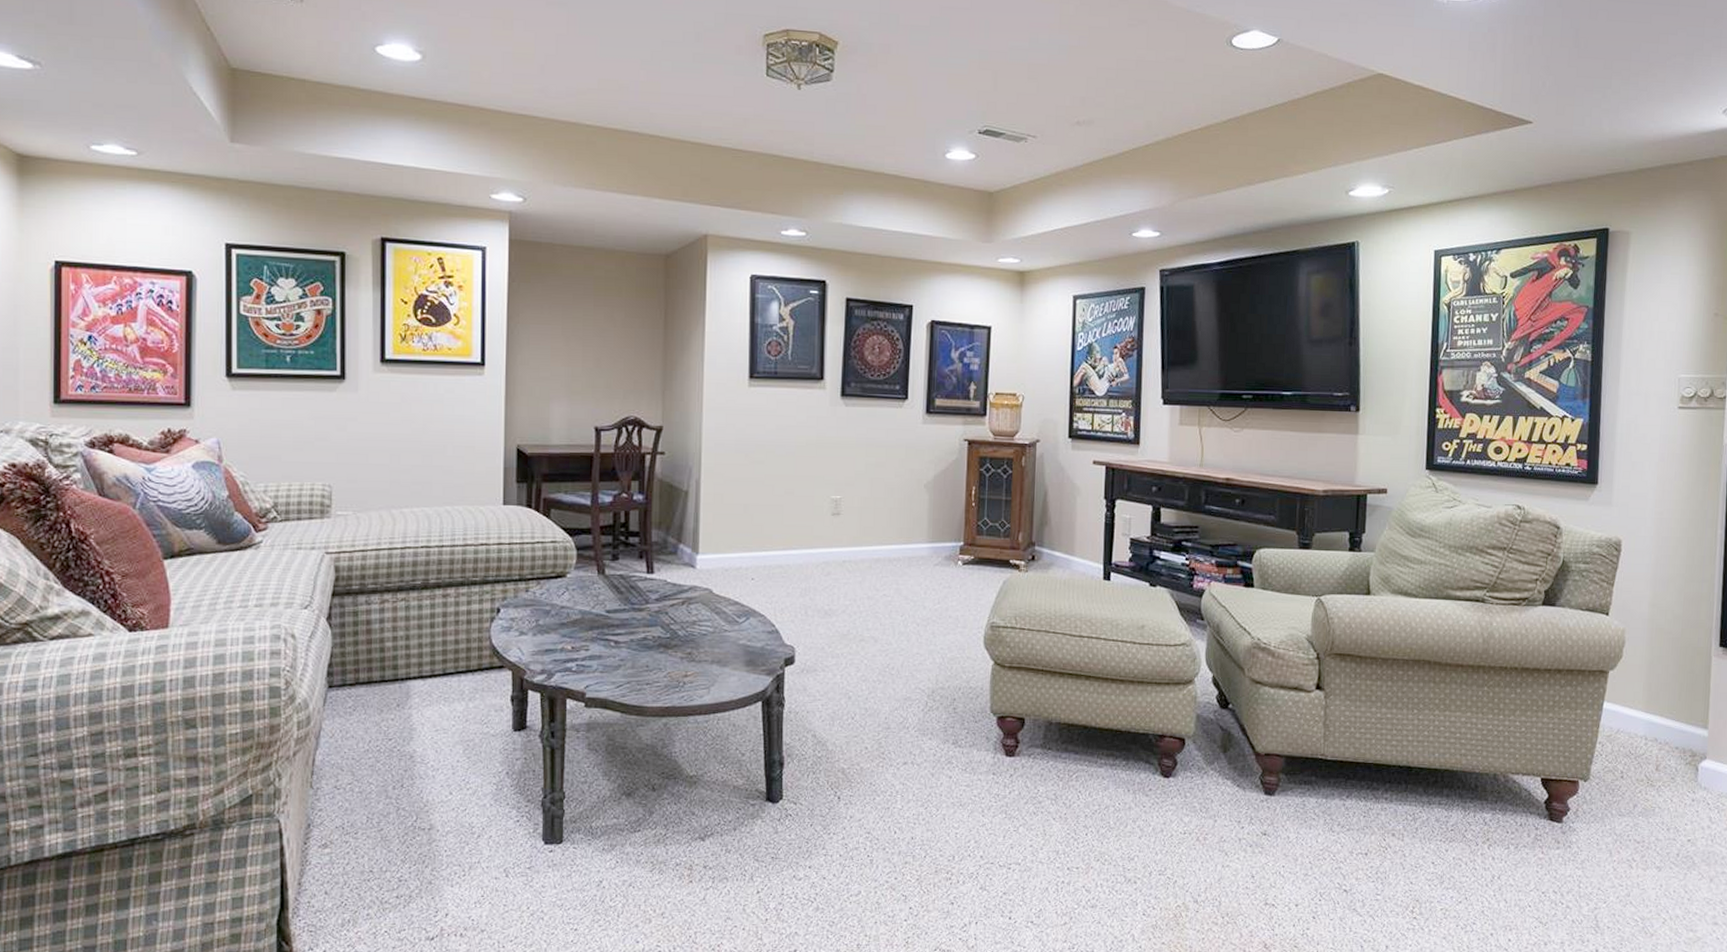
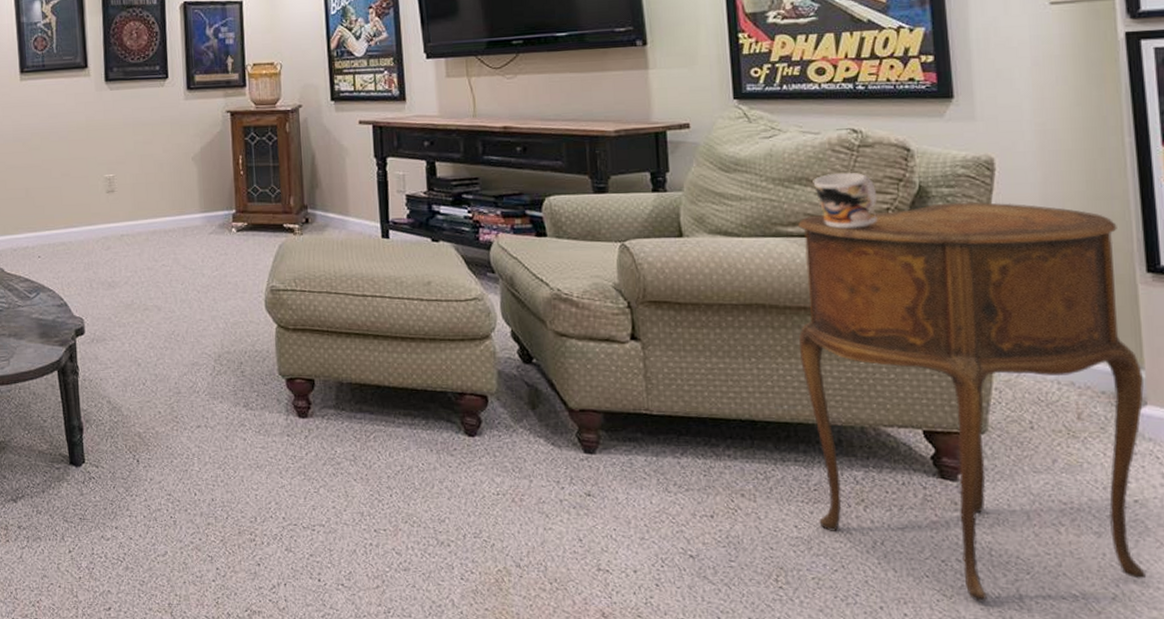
side table: none [1452,577,1706,928] -> present [798,202,1147,603]
mug: none [1481,544,1530,595] -> present [813,172,878,229]

